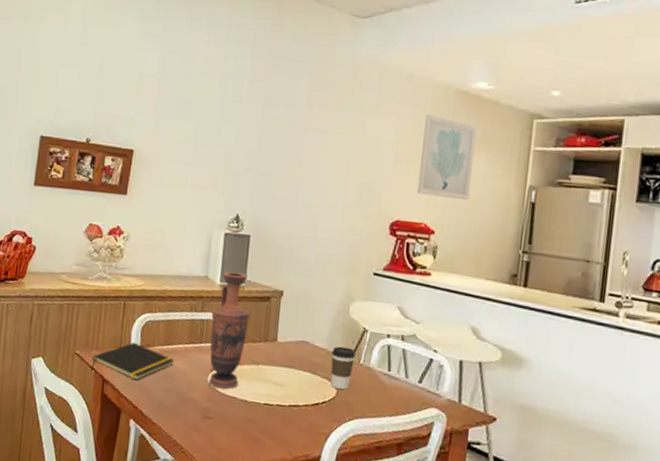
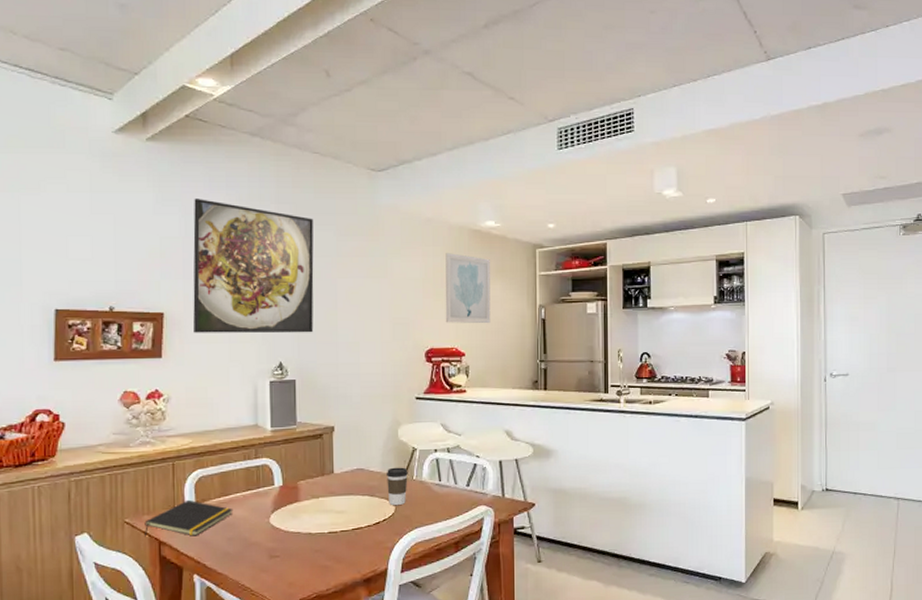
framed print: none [159,36,288,188] -> present [193,199,314,333]
vase: present [208,271,251,389] -> none [265,416,305,527]

